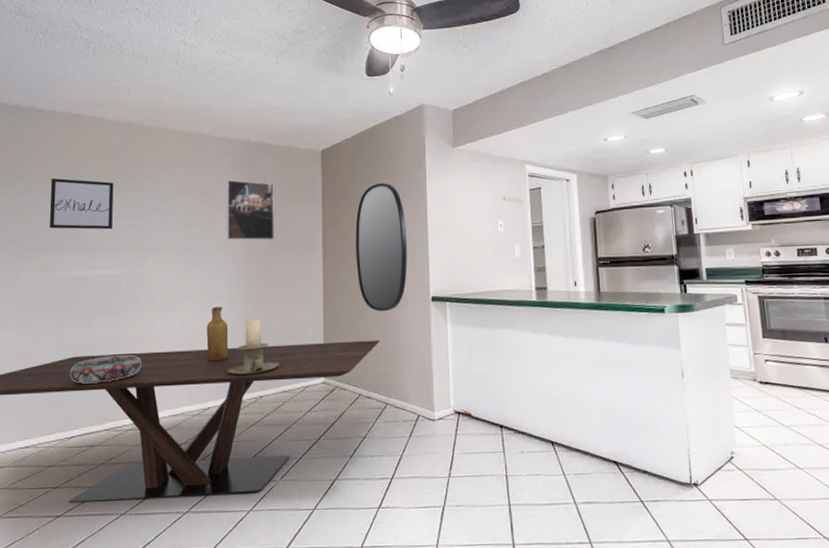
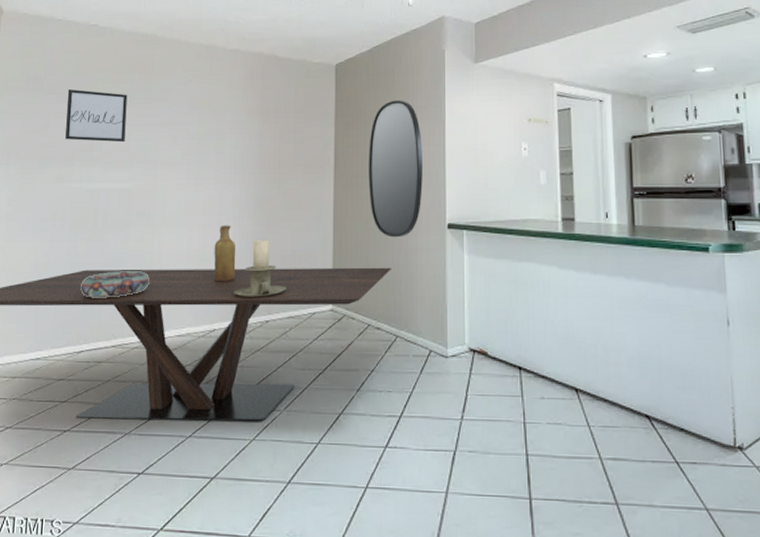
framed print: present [226,179,274,241] -> none [236,94,286,158]

